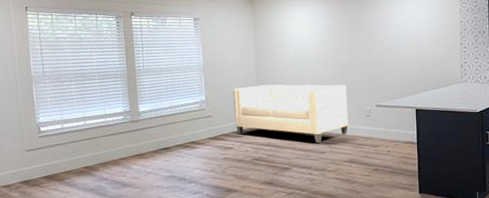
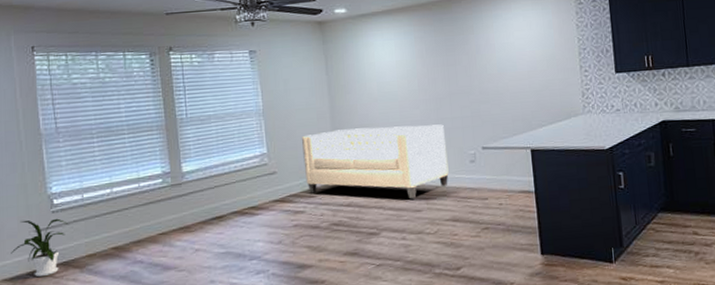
house plant: none [8,141,51,186] -> present [11,218,68,278]

